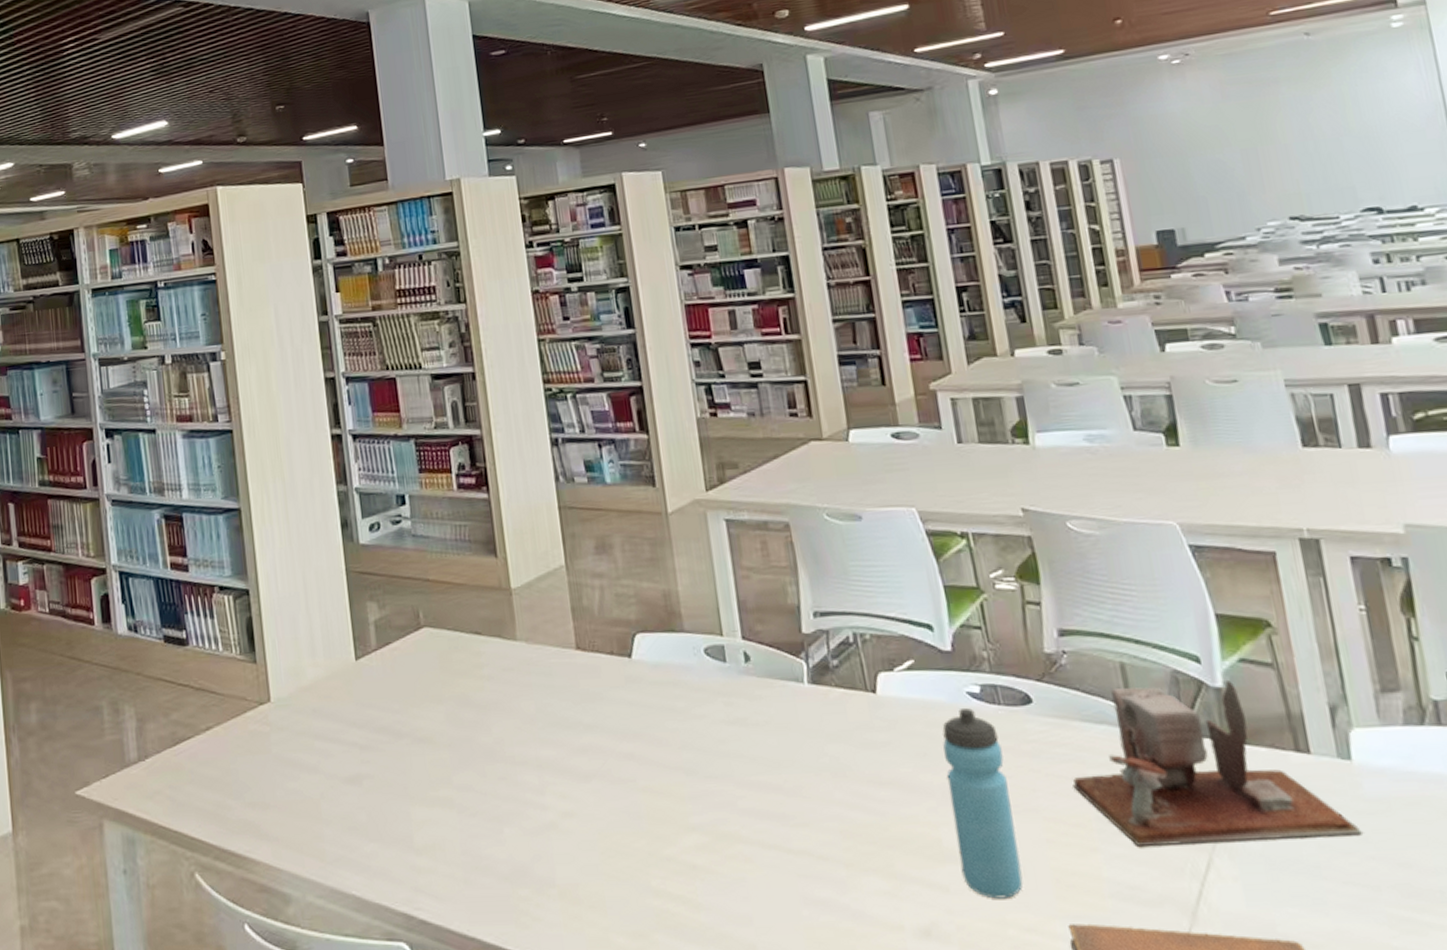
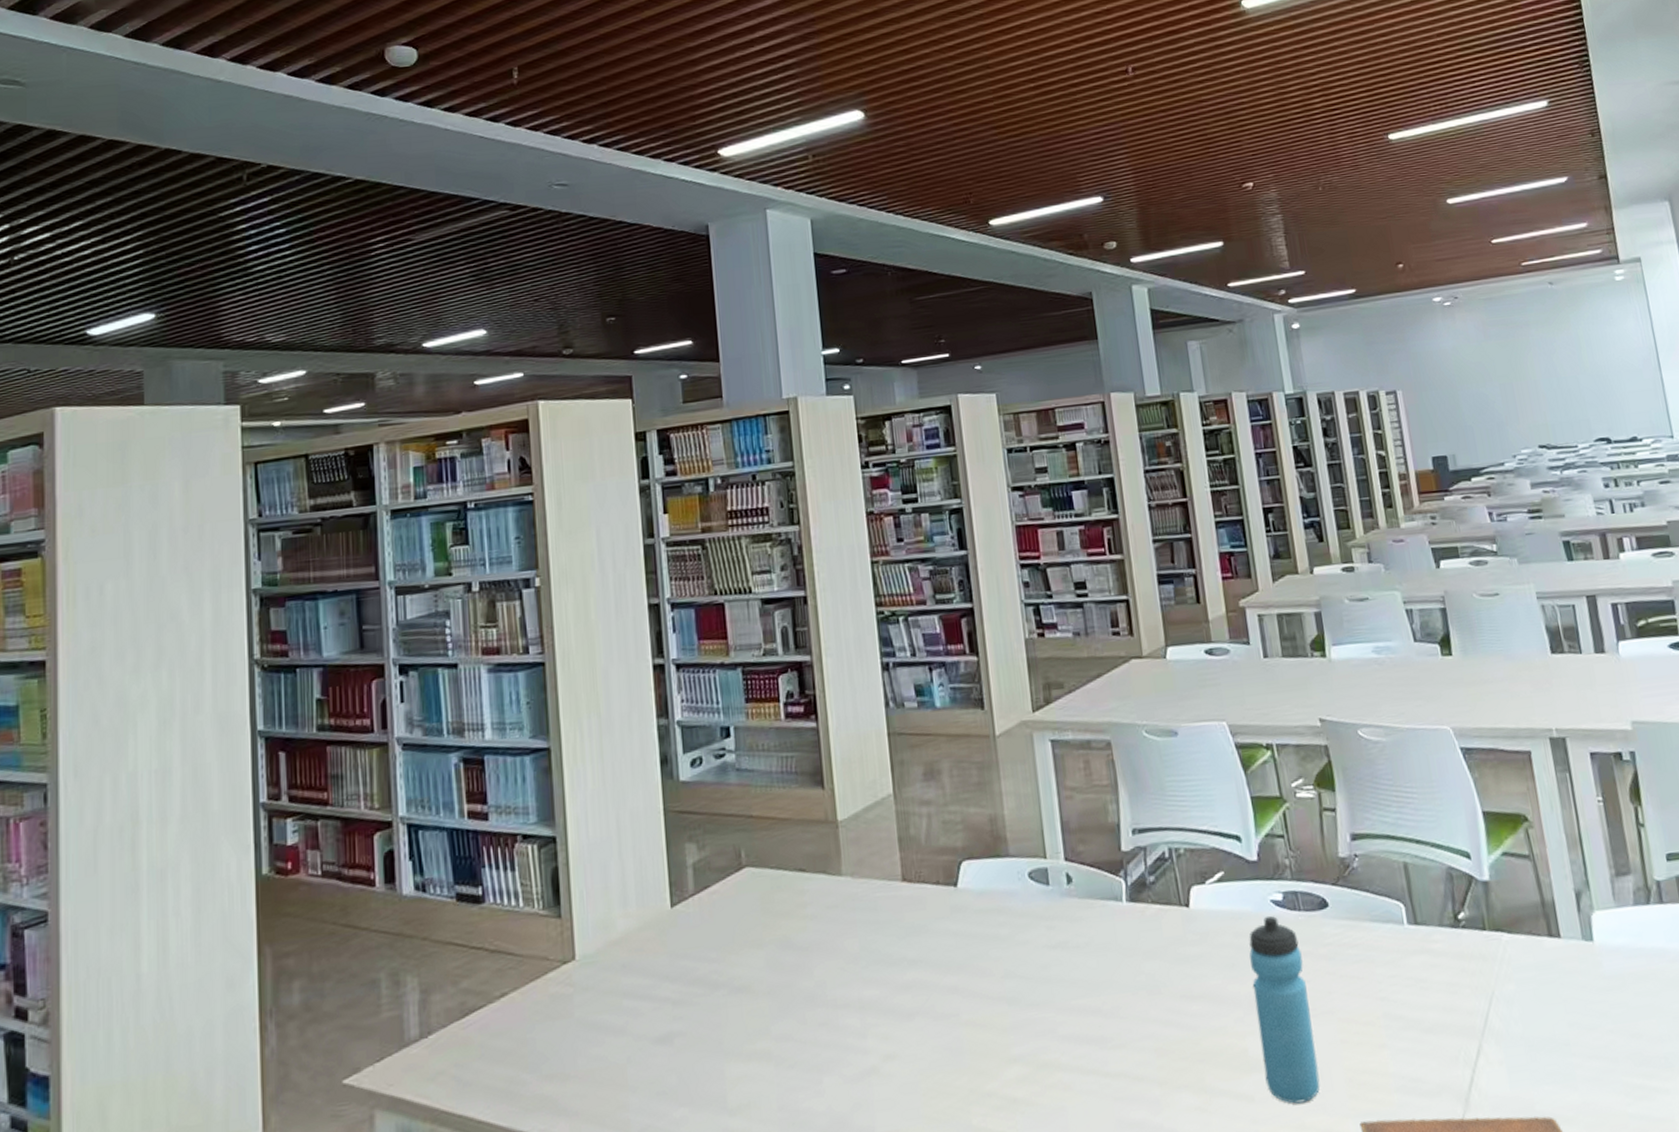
desk organizer: present [1073,679,1362,846] -> none [1363,872,1603,1039]

